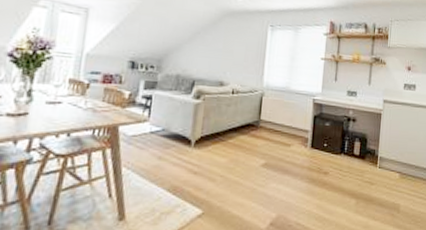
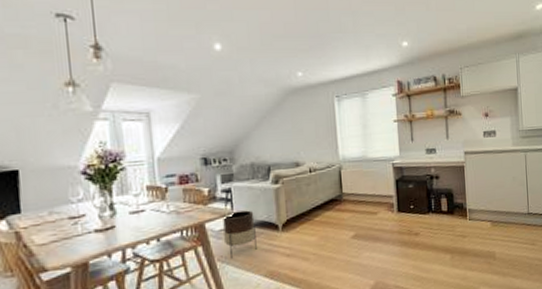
planter: none [134,119,170,167] -> present [223,210,257,259]

